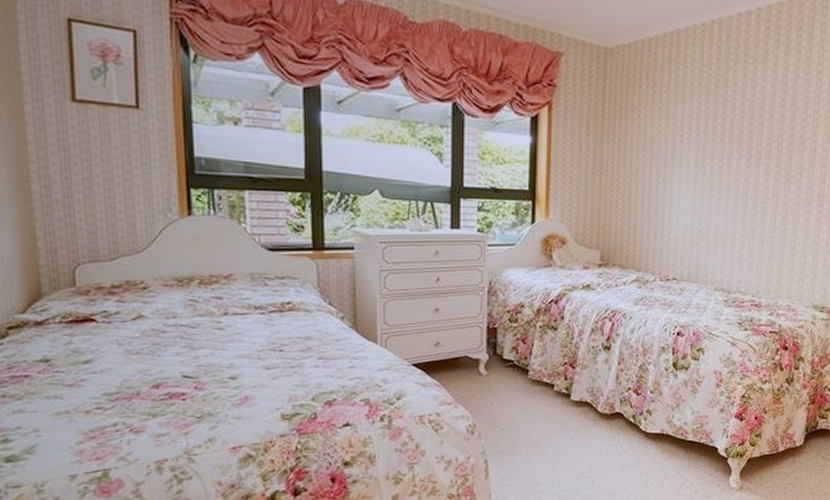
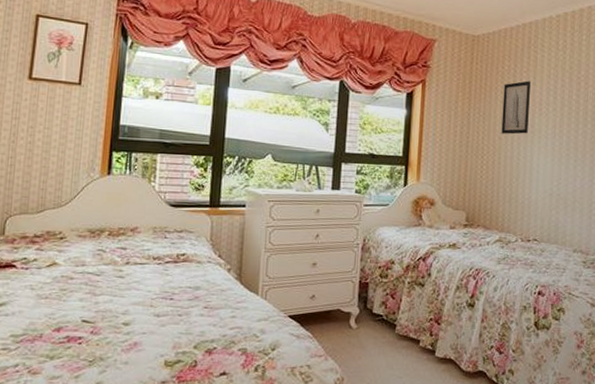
wall art: none [638,102,671,164] -> present [501,81,531,135]

